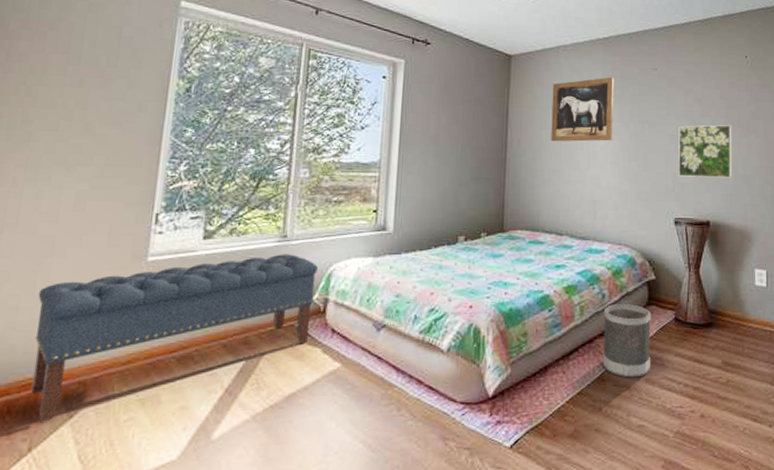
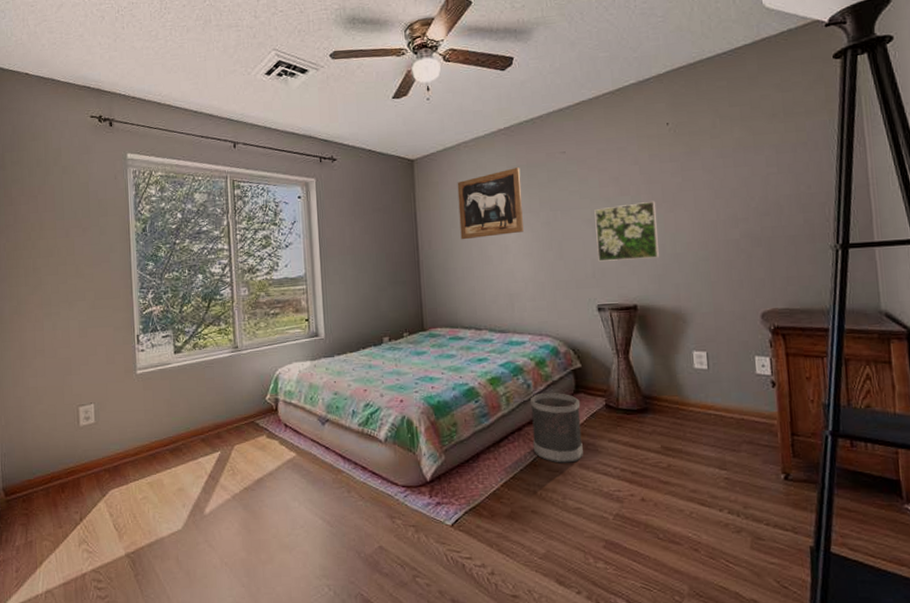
bench: present [31,254,318,422] -> none [67,362,267,500]

